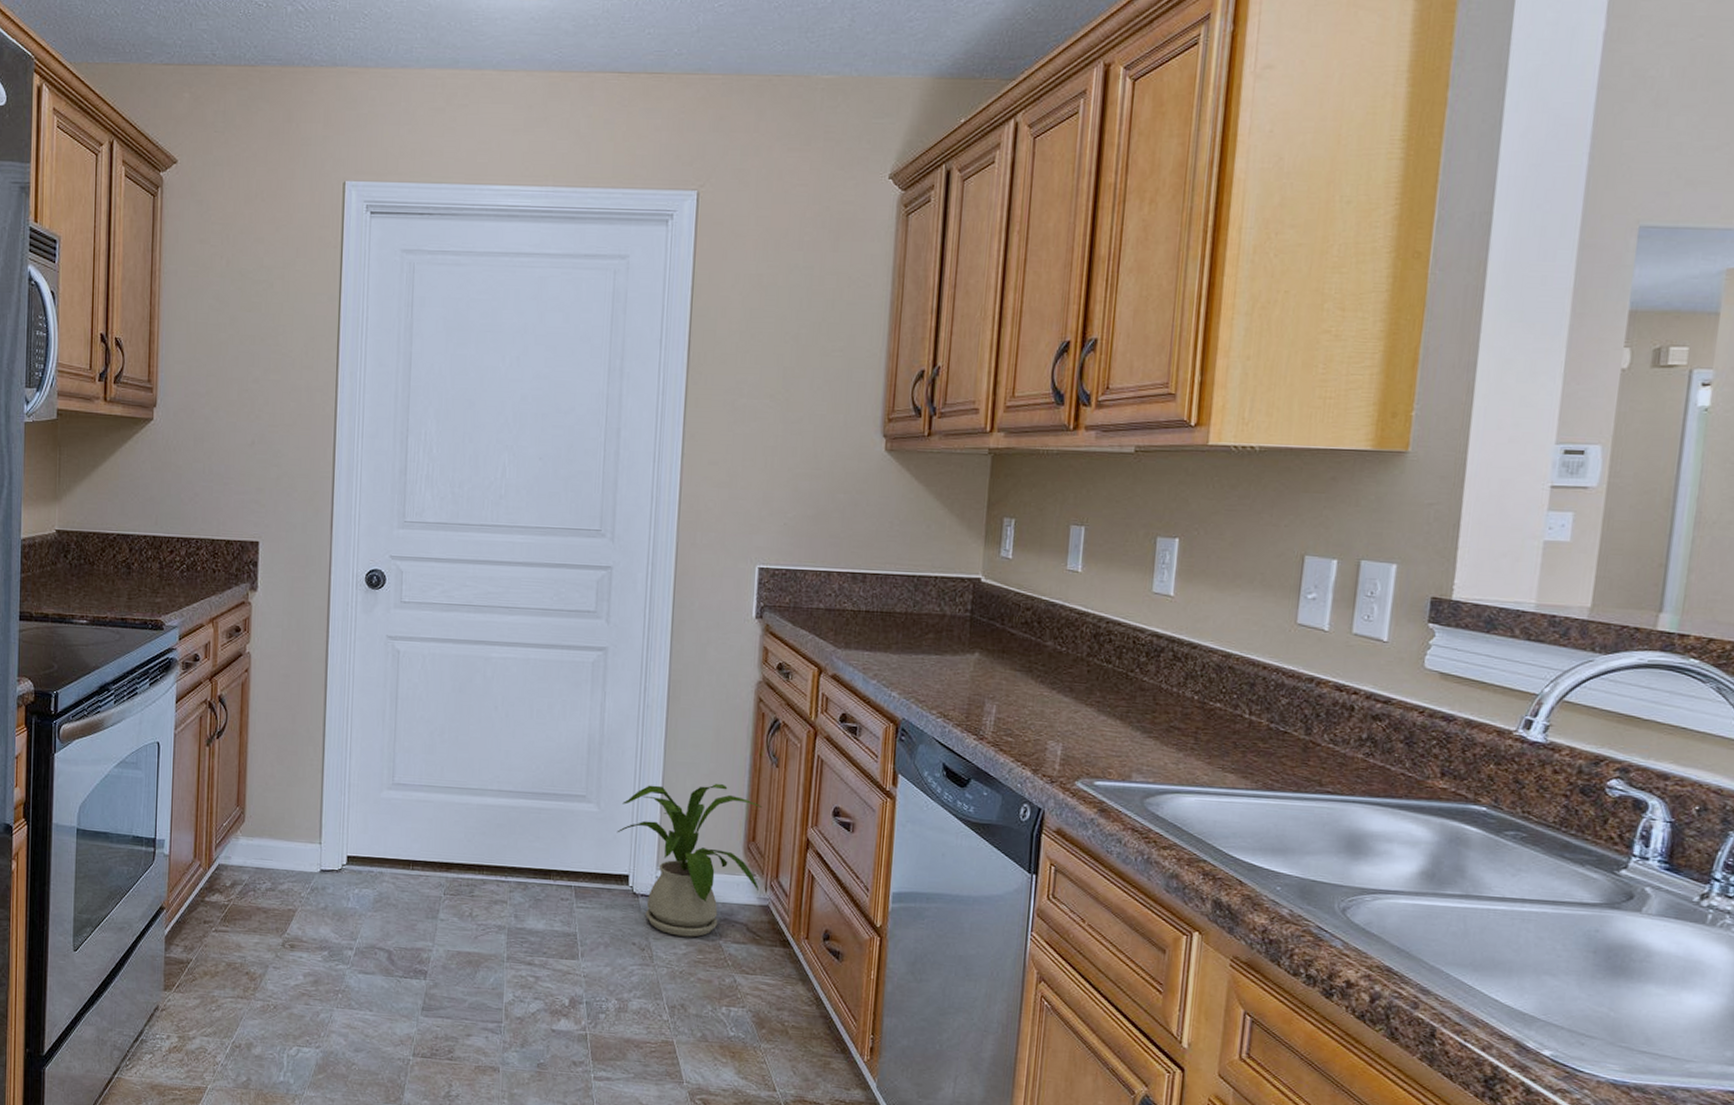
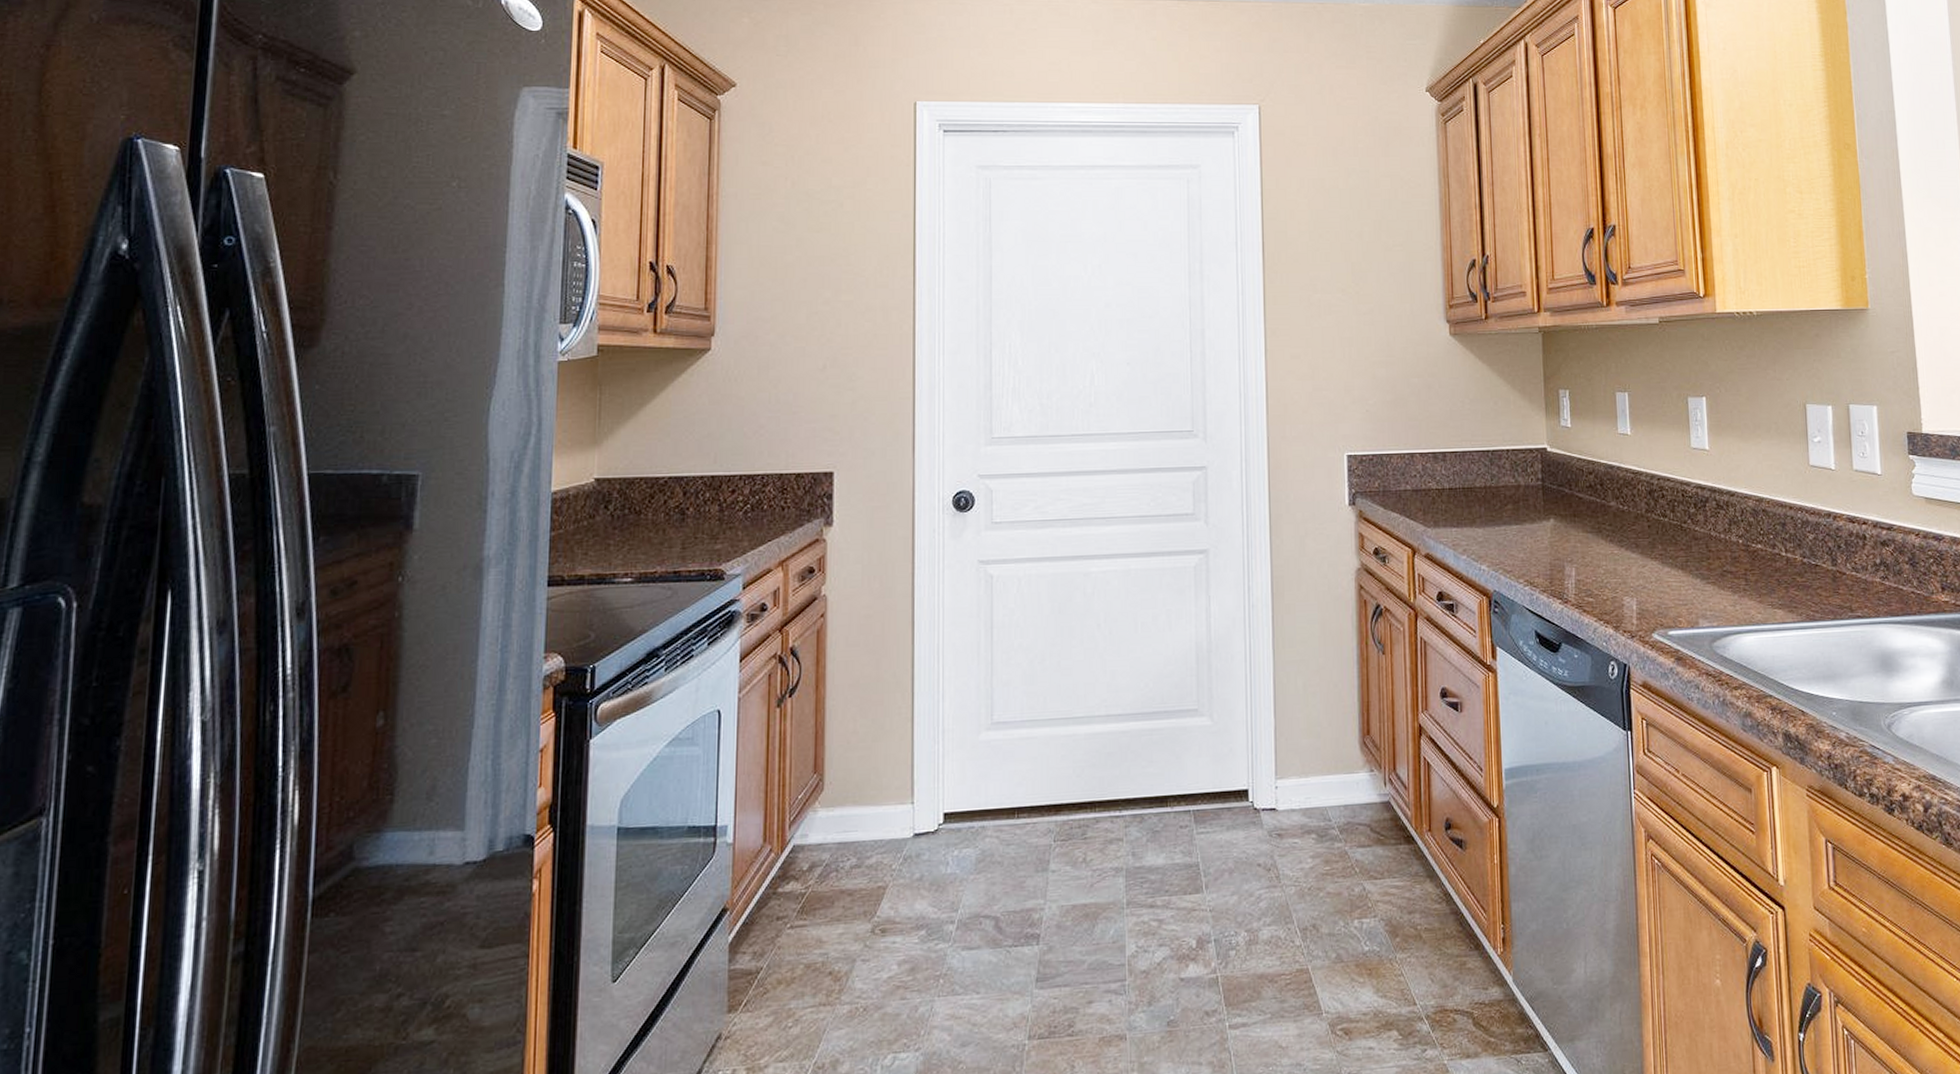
house plant: present [616,784,763,937] -> none [1232,679,1378,849]

